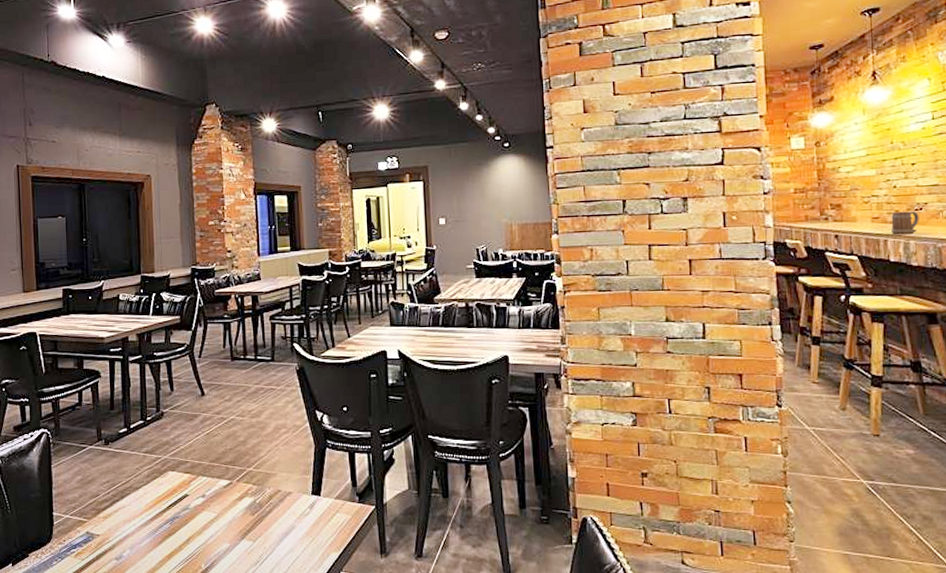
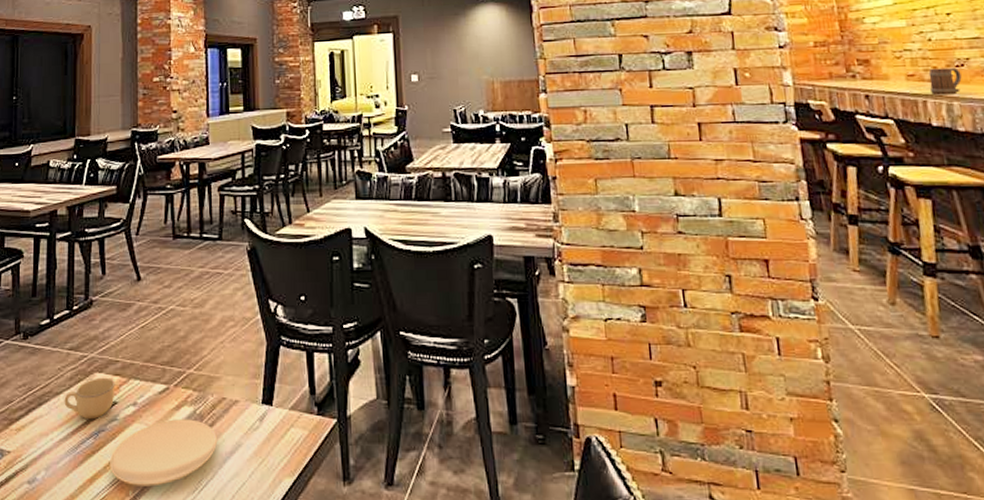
cup: none [143,475,186,509] -> present [64,377,115,420]
plate: none [184,507,274,561] -> present [110,419,217,487]

